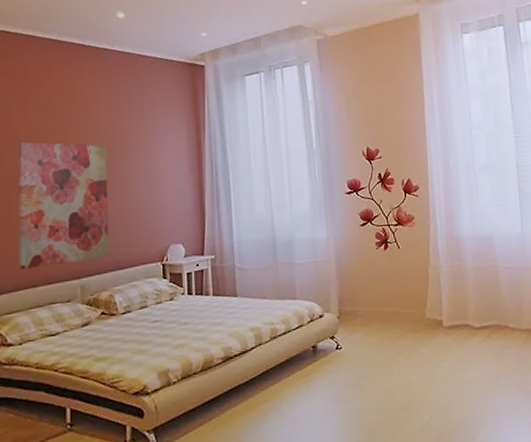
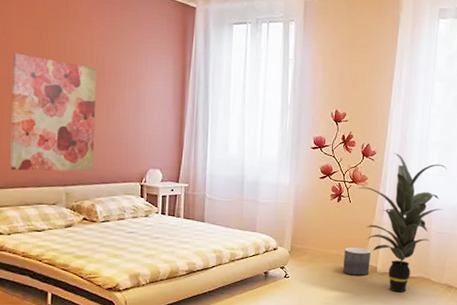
planter: none [401,299,435,335] -> present [343,247,371,276]
indoor plant: none [404,184,507,348] -> present [357,153,447,292]

